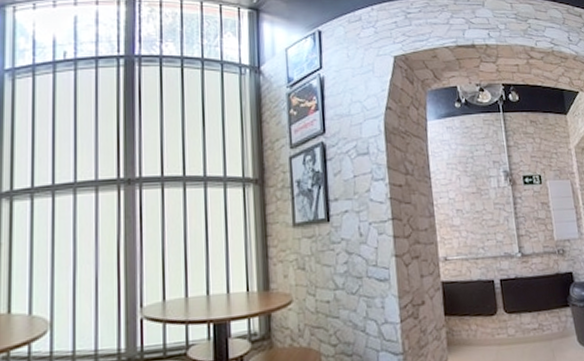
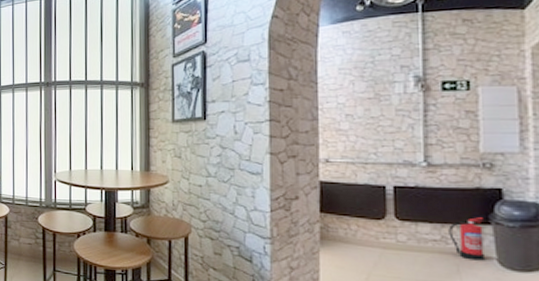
fire extinguisher: none [542,301,569,344] -> present [448,217,485,261]

